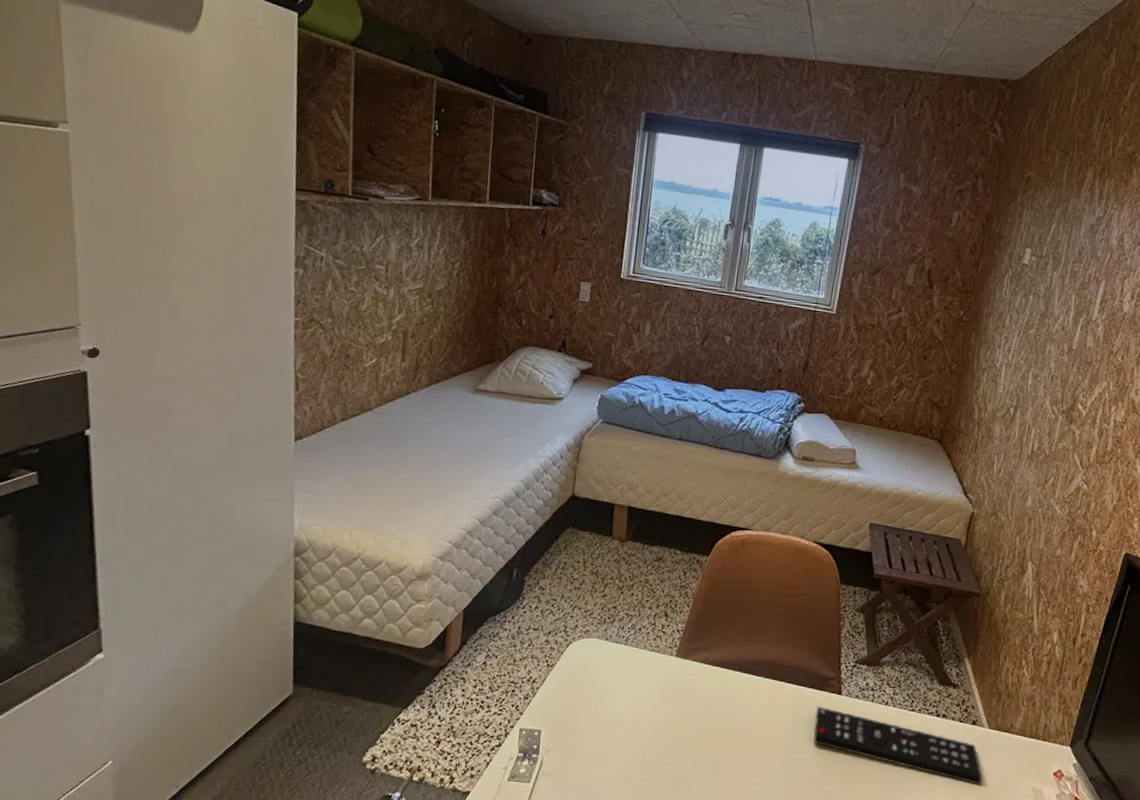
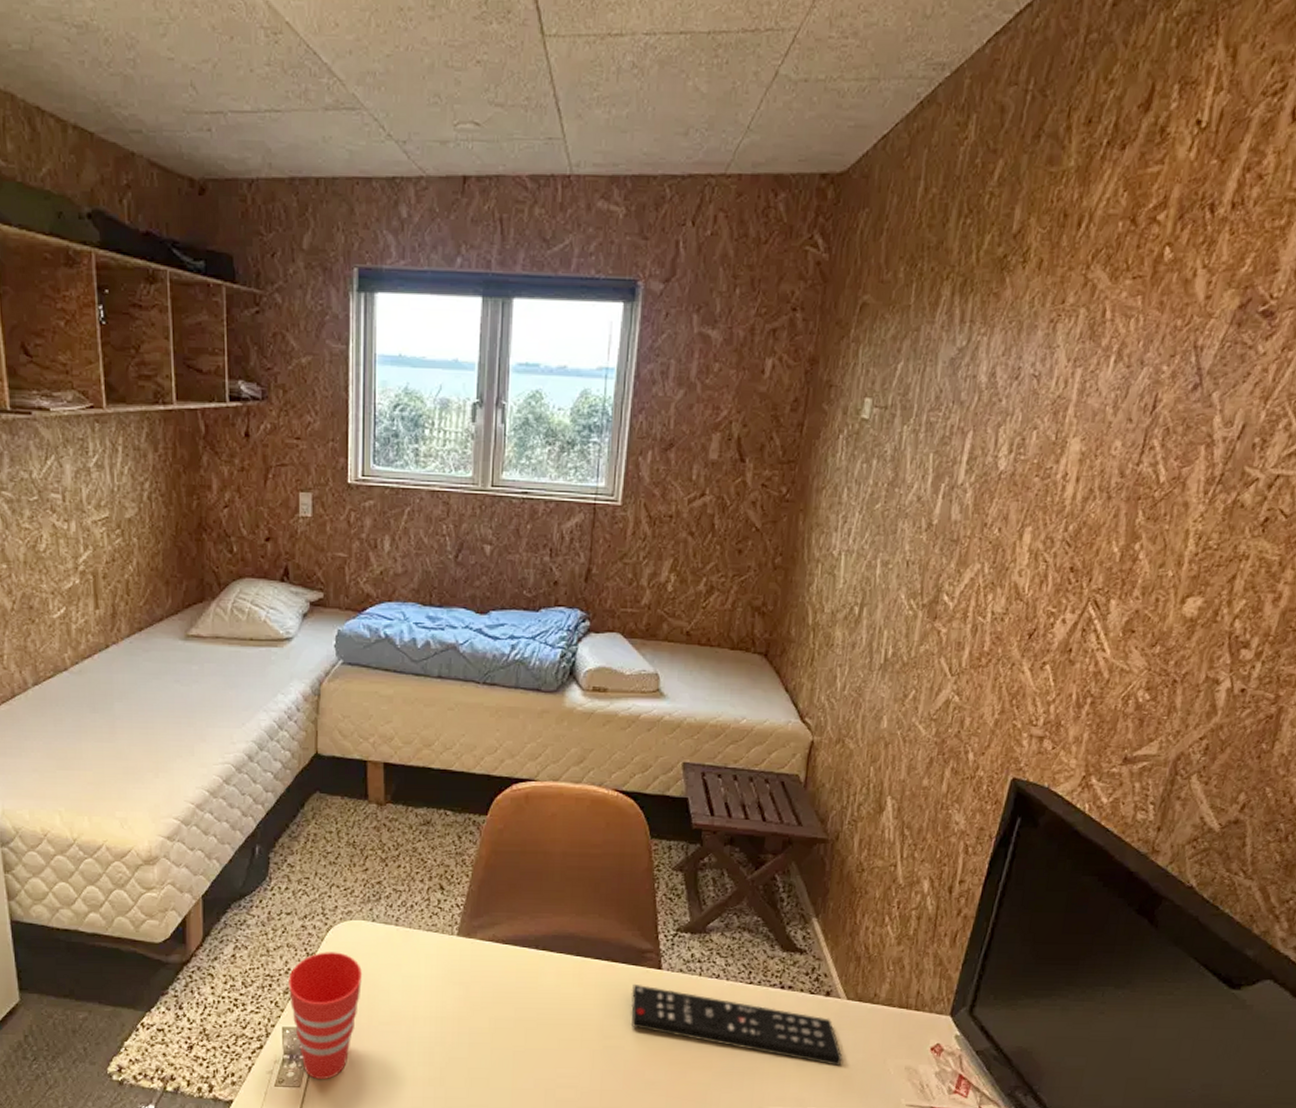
cup: none [529,664,593,776] -> present [289,952,362,1079]

